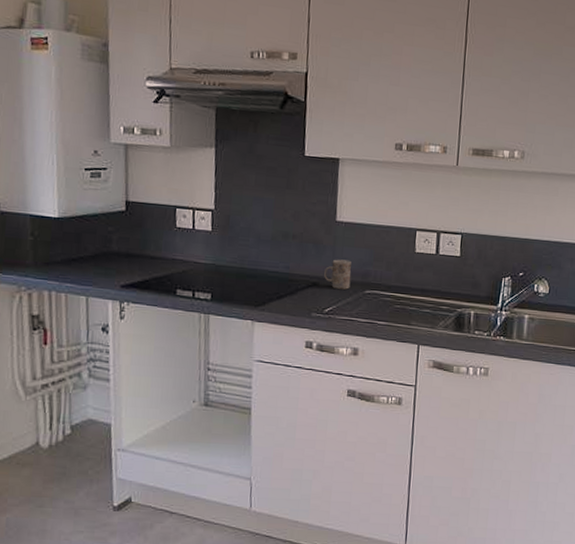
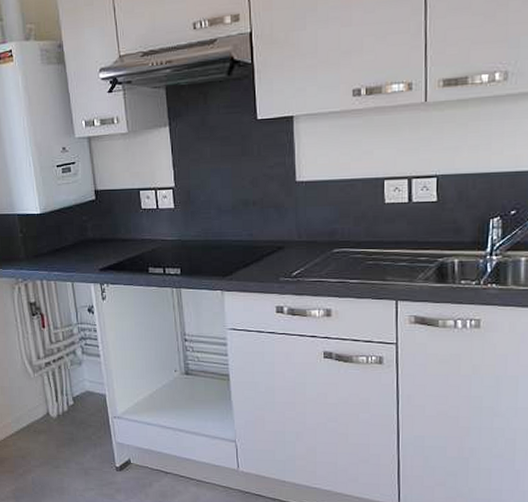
mug: present [324,259,351,290] -> none [289,220,317,251]

